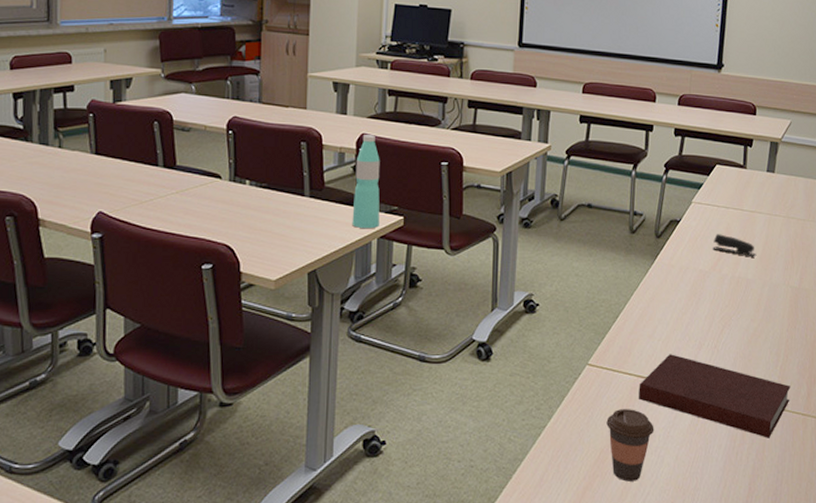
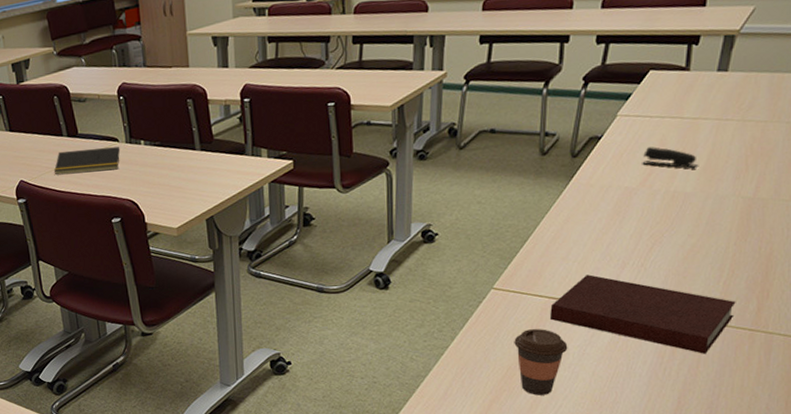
notepad: none [142,183,222,210] -> present [54,147,121,176]
water bottle: present [352,135,380,229] -> none [241,84,269,175]

